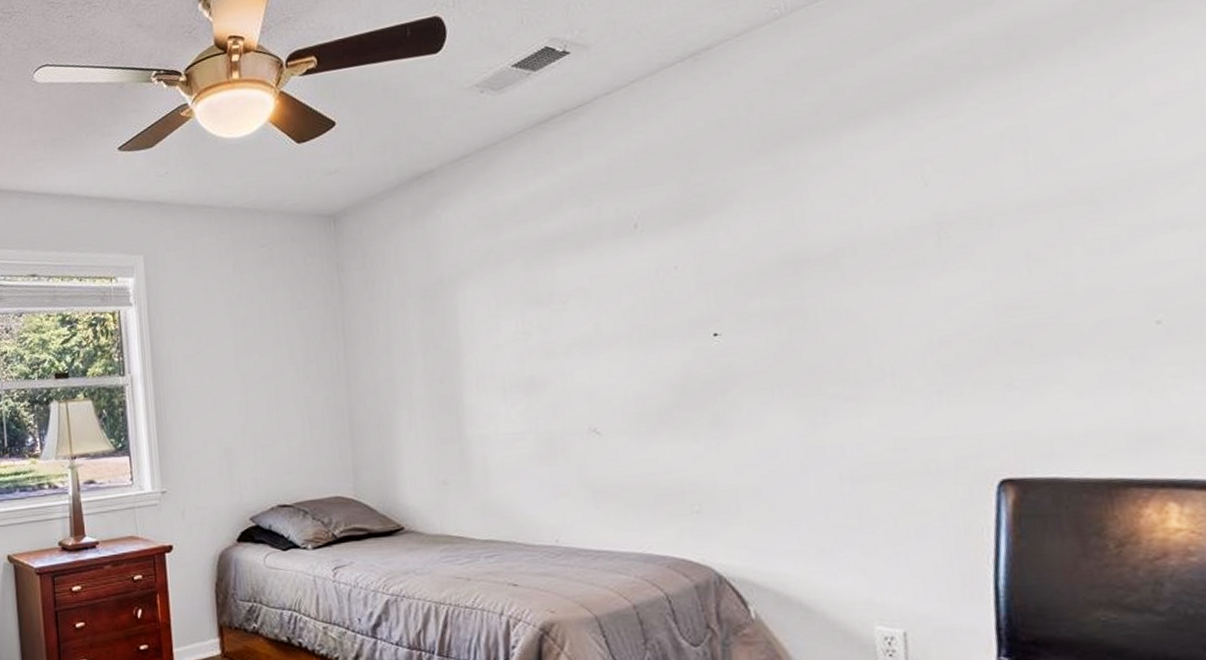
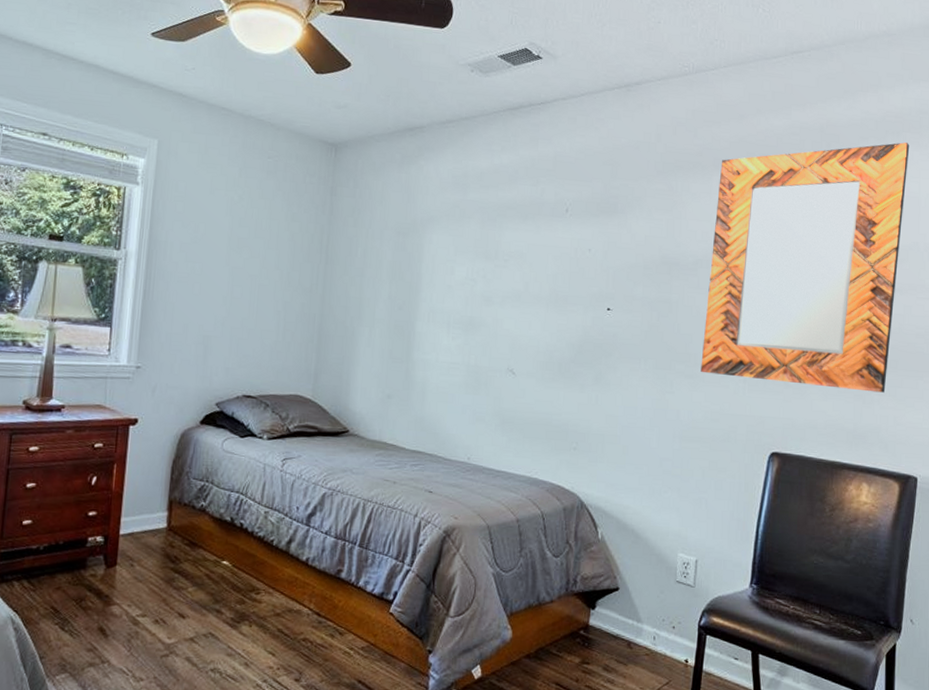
home mirror: none [850,16,1186,392] -> present [701,142,910,393]

